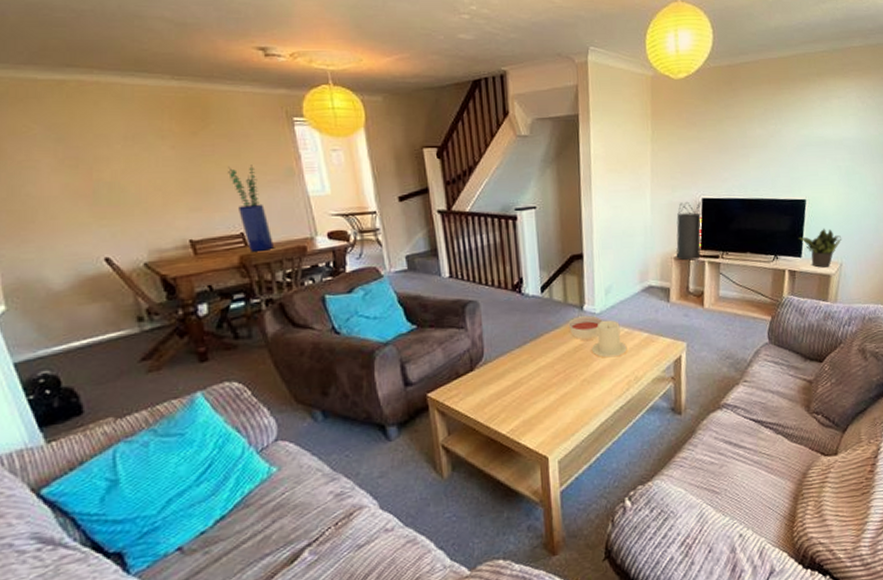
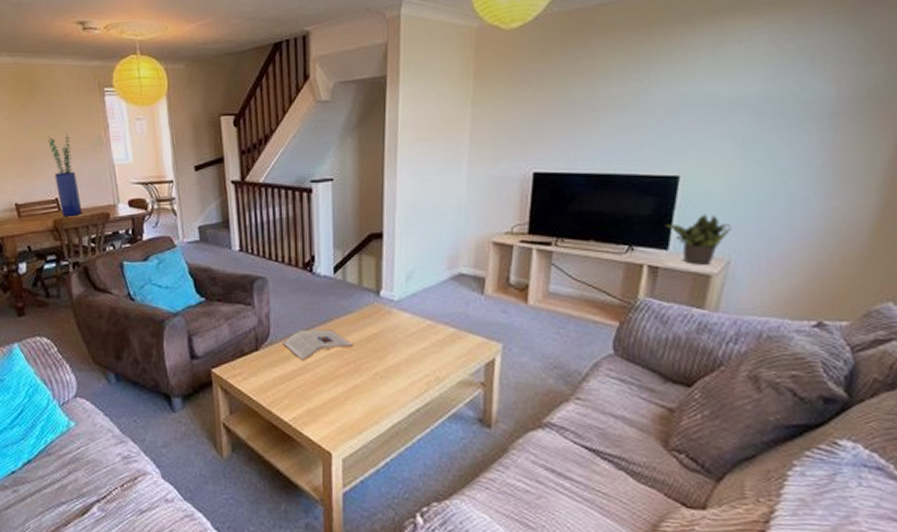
magazine: none [496,344,562,376] -> present [282,329,353,361]
bowl: present [568,316,603,342] -> none [362,303,402,331]
candle: present [591,320,627,358] -> none [386,309,429,352]
speaker: present [676,201,701,261] -> none [496,175,531,247]

